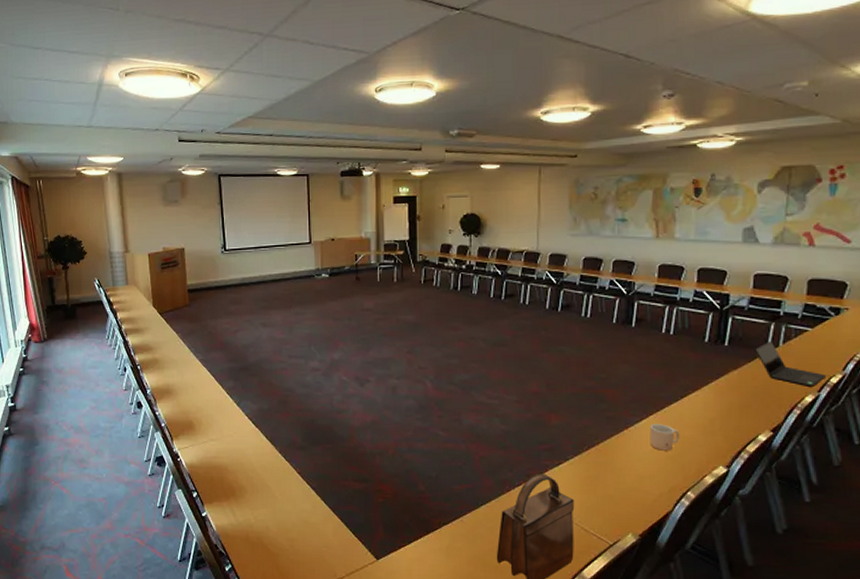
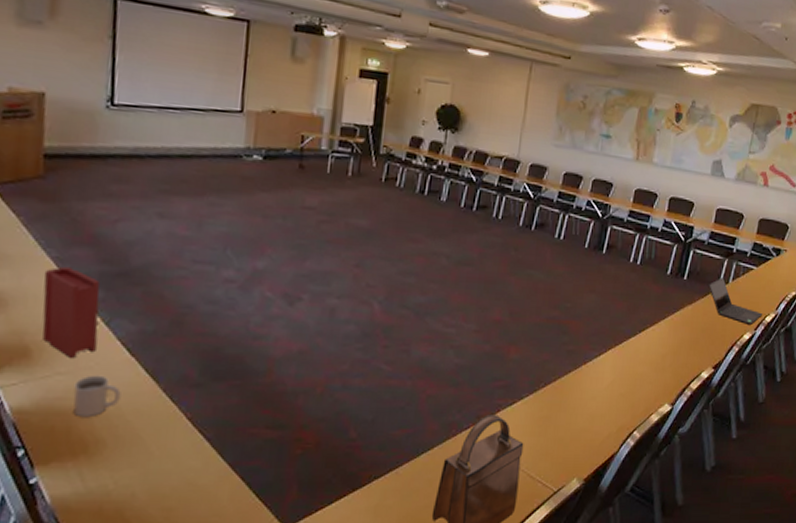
binder: none [196,365,233,429] -> present [42,266,100,358]
mug: none [222,441,252,471] -> present [73,375,121,418]
mug: present [650,424,680,451] -> none [605,359,634,388]

